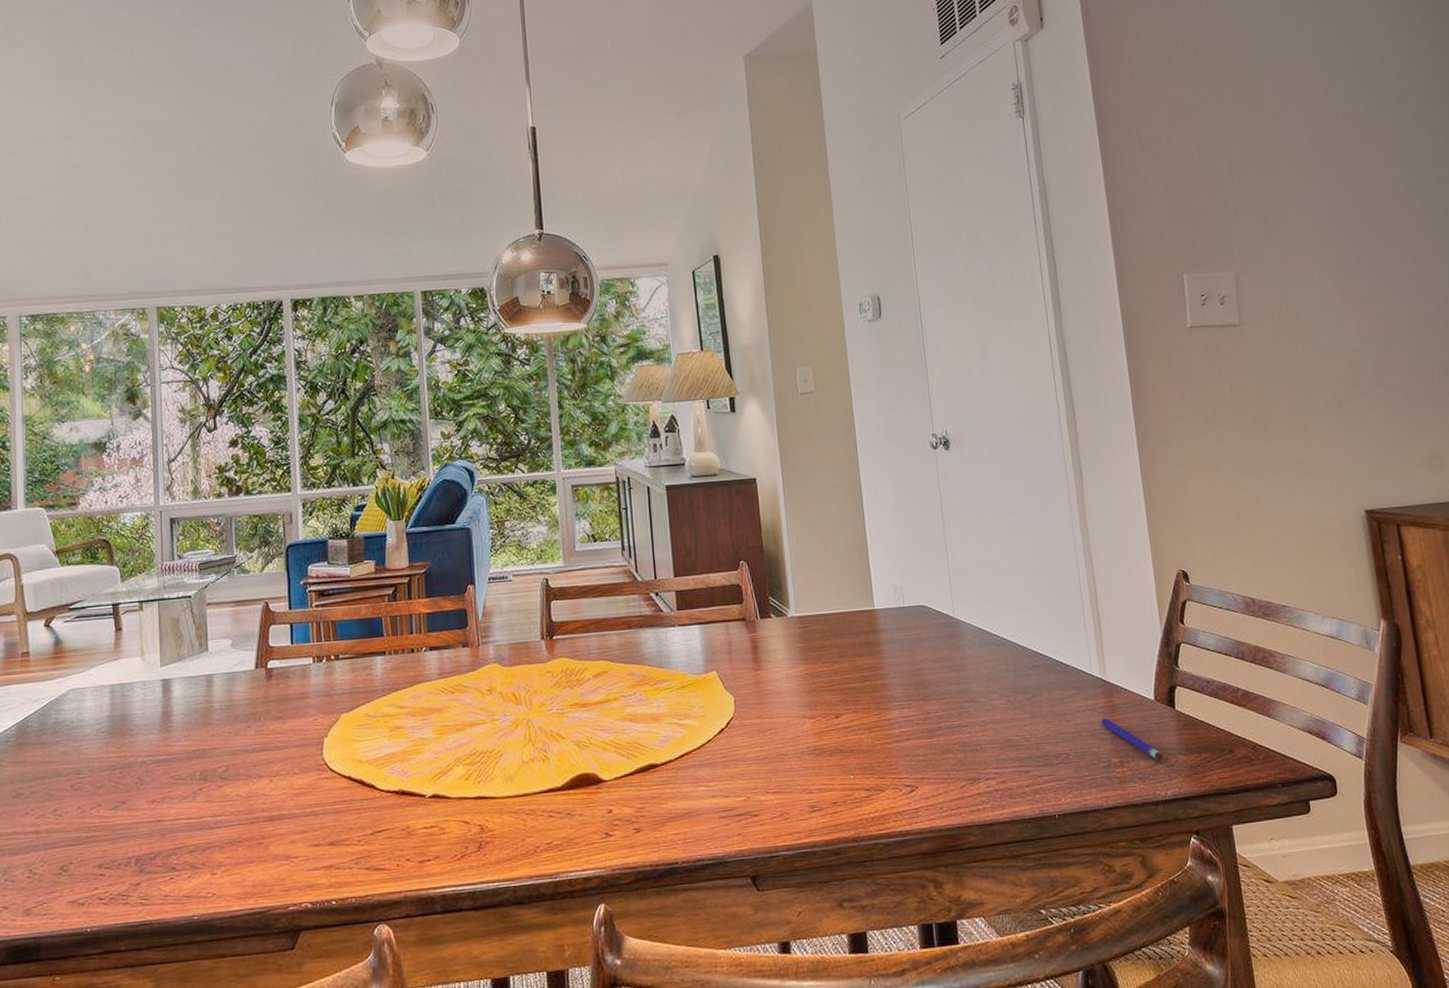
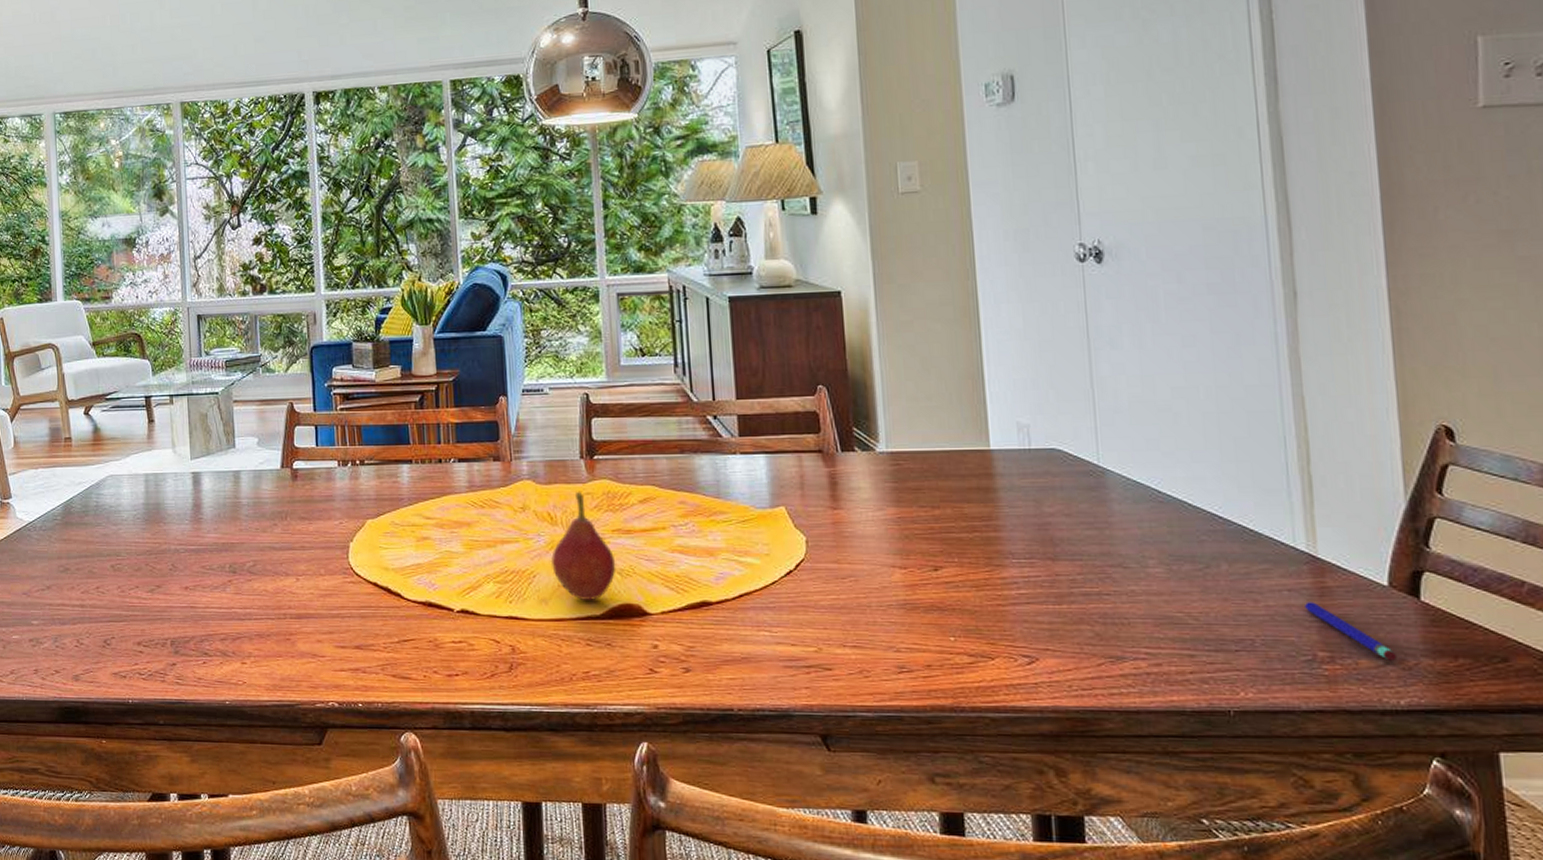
fruit: none [515,670,575,775] -> present [550,491,616,601]

